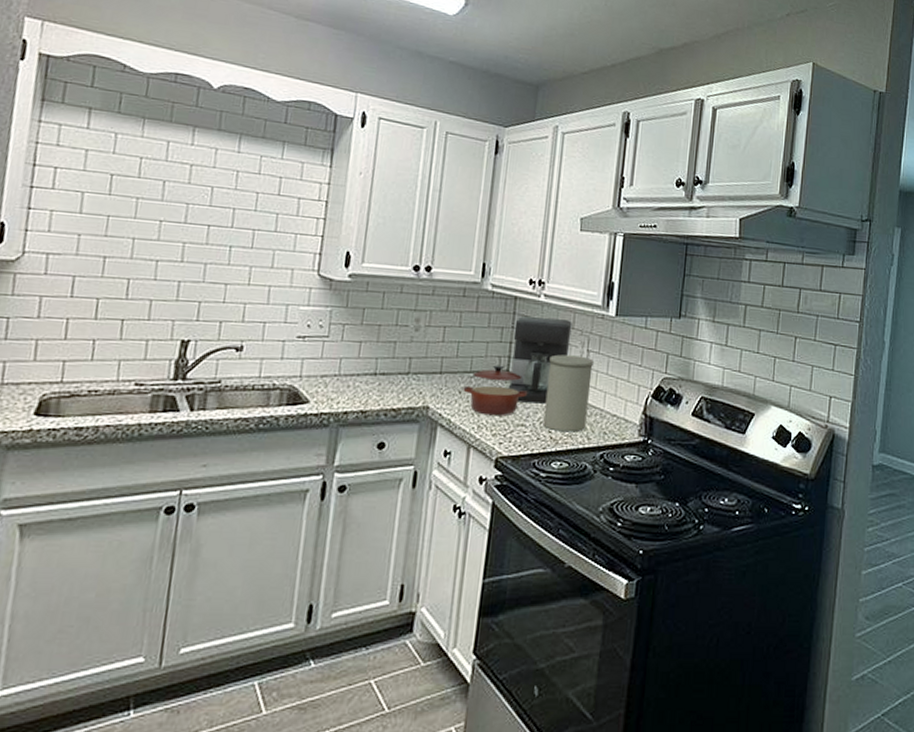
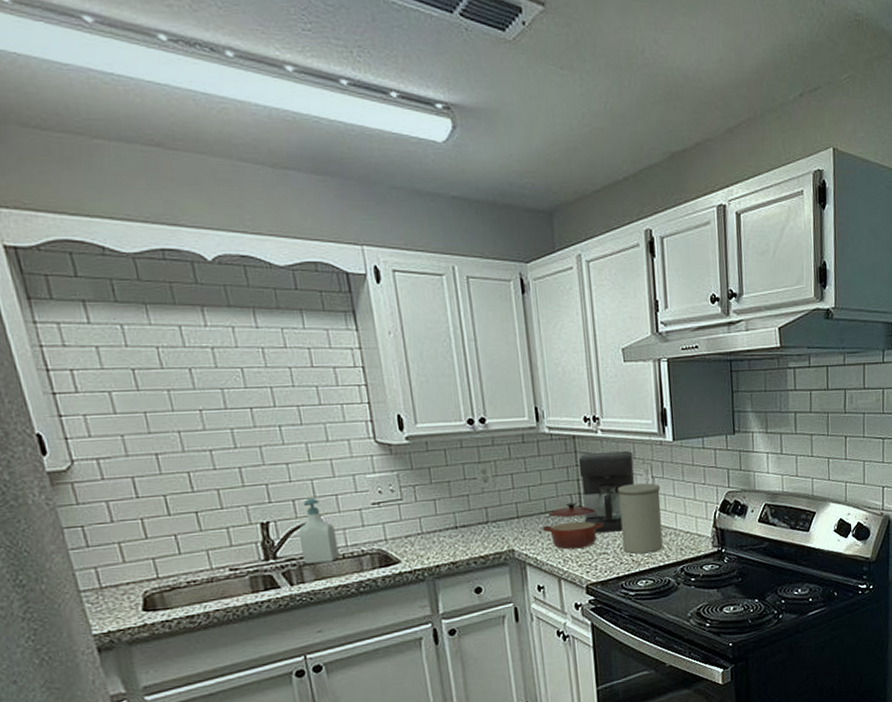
soap bottle: none [211,321,254,391] -> present [298,497,340,564]

